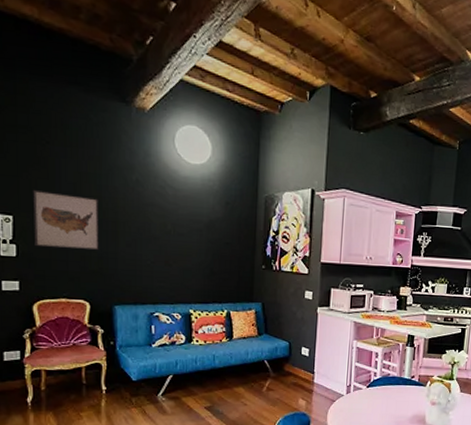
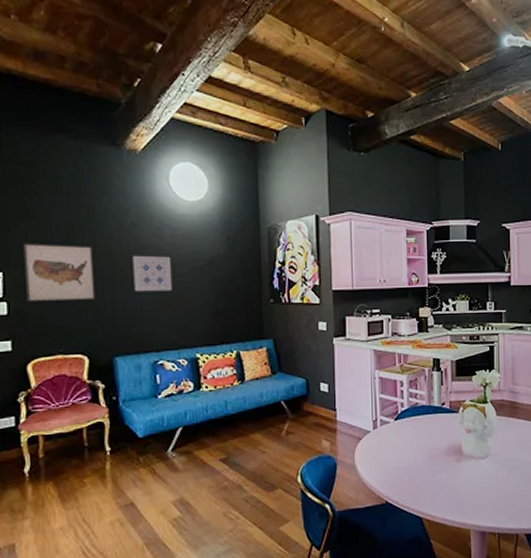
wall art: none [135,211,172,249] -> present [132,255,173,292]

